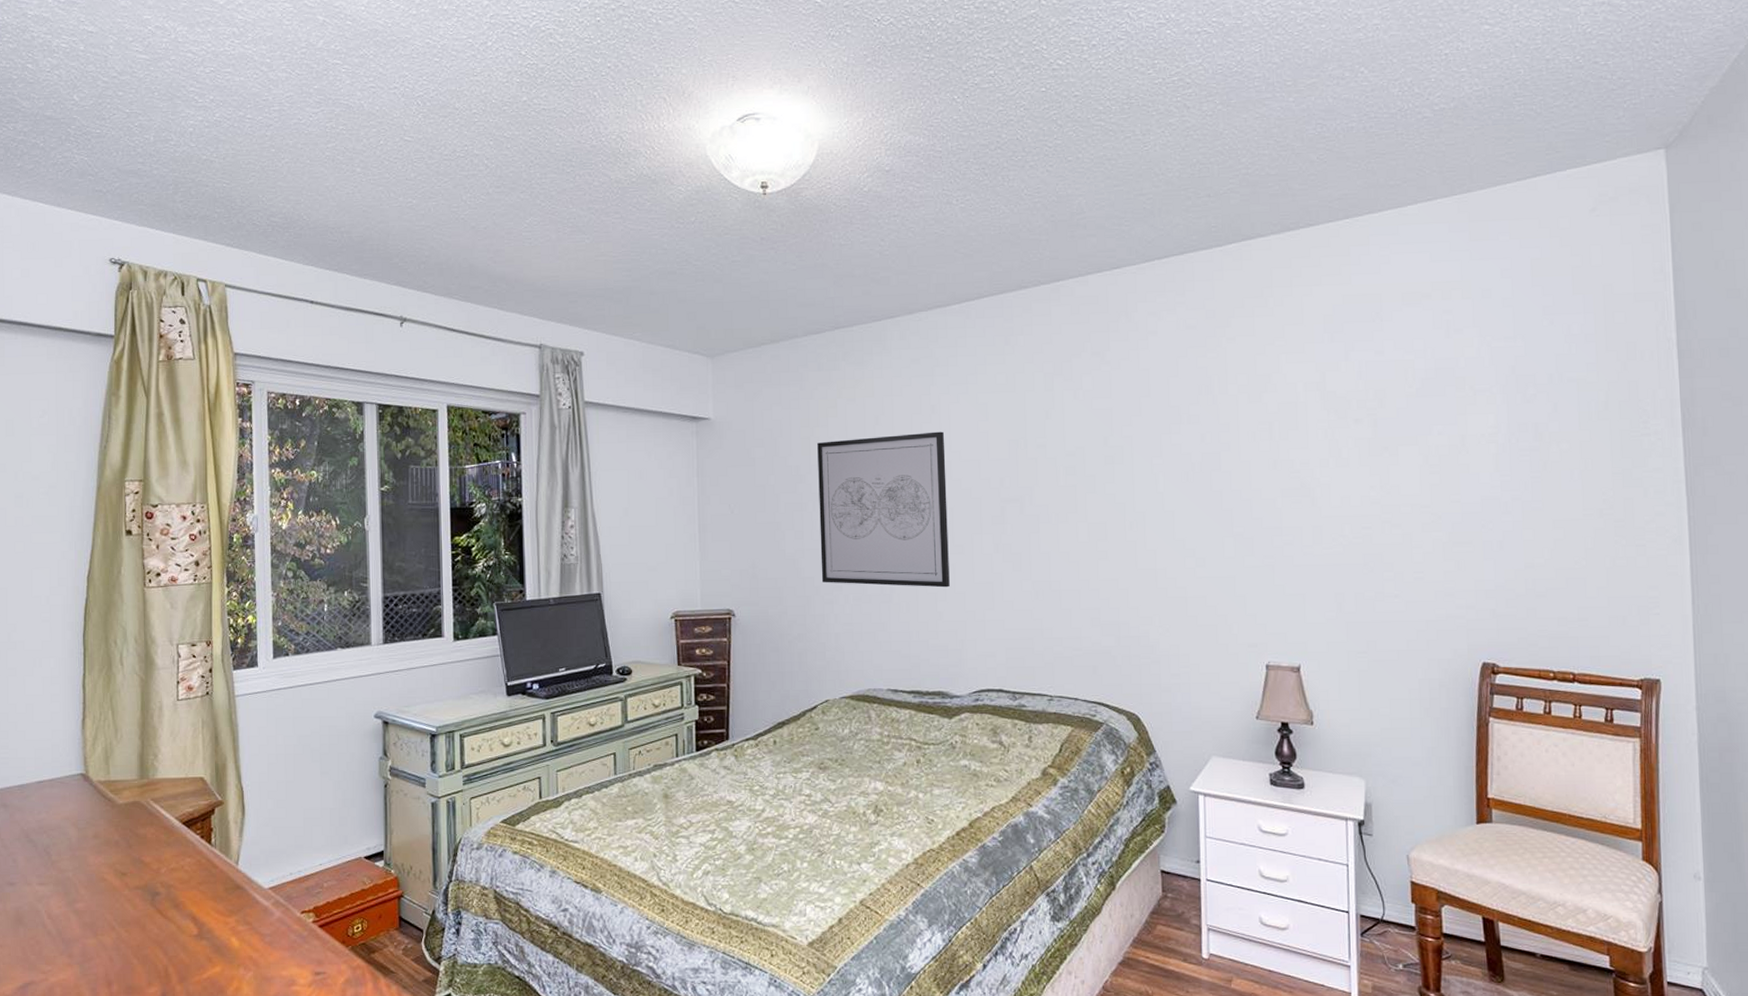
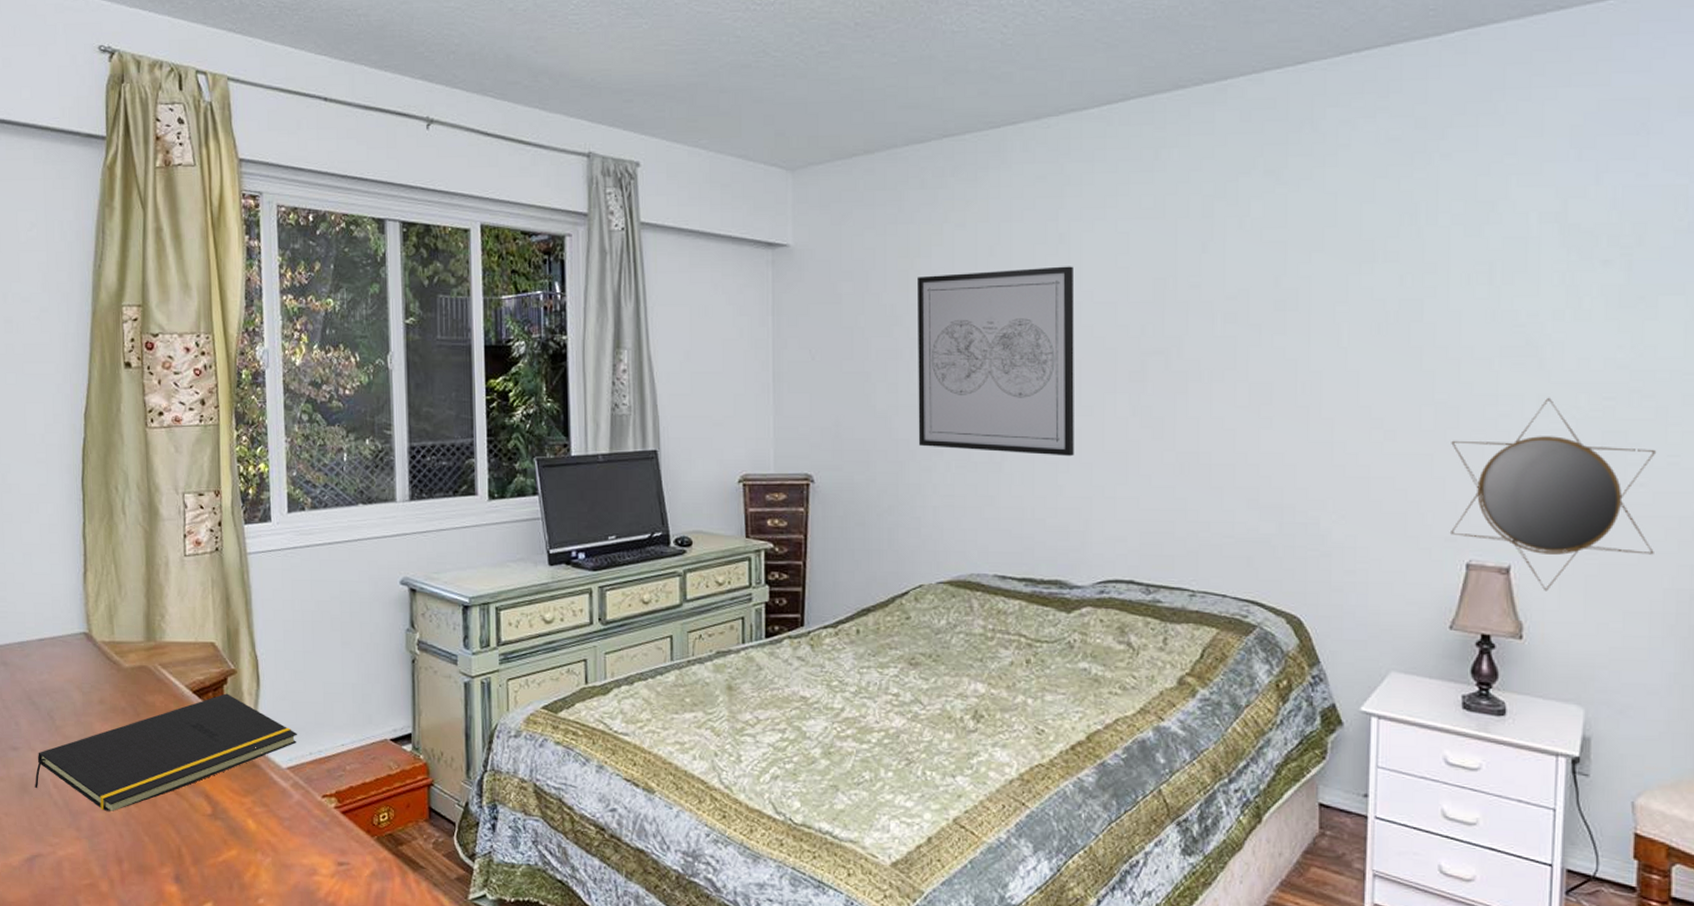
notepad: none [30,823,279,937] -> present [35,693,297,811]
home mirror: none [1248,528,1410,685] -> present [1449,397,1656,591]

